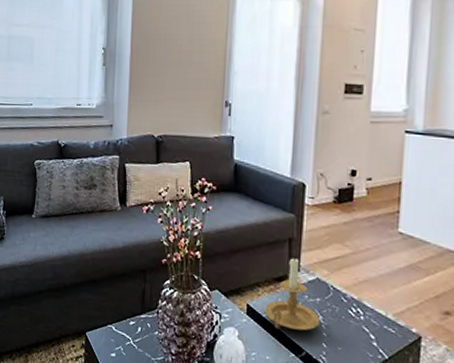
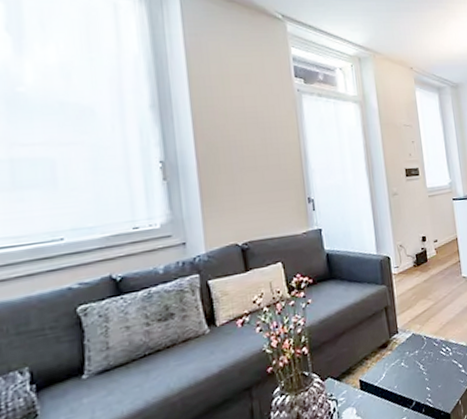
candle holder: present [264,257,321,331] -> none [375,322,422,392]

